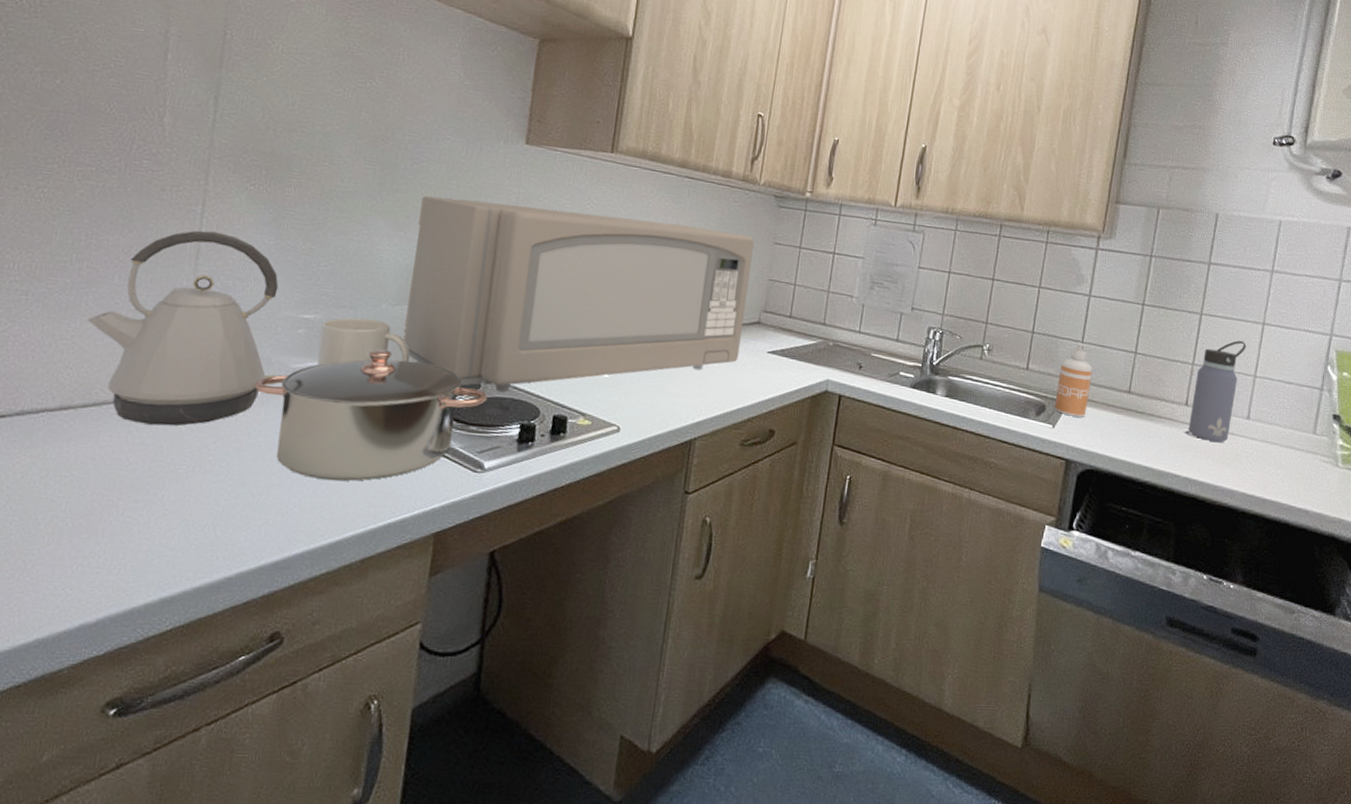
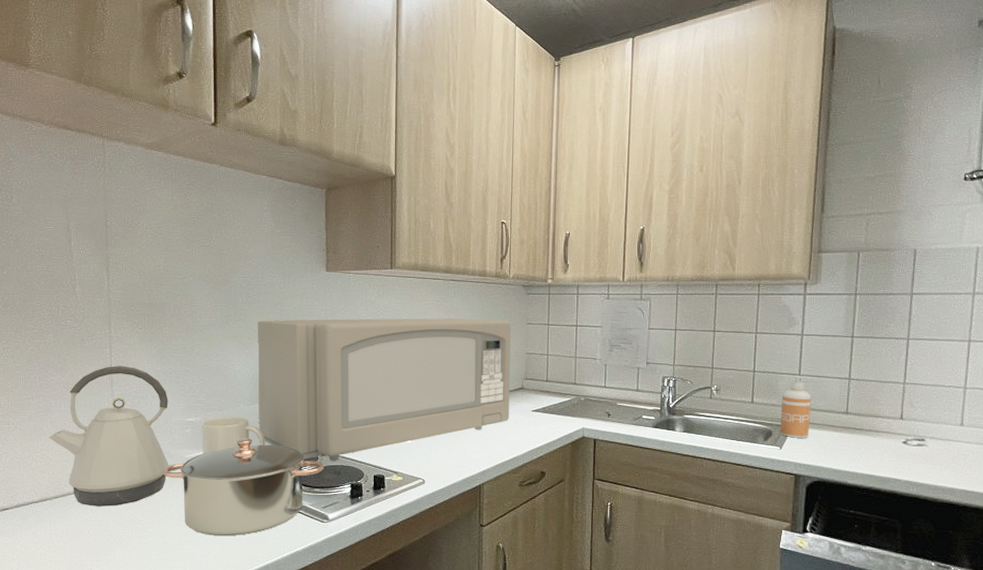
water bottle: present [1189,340,1247,443] -> none [906,358,955,449]

